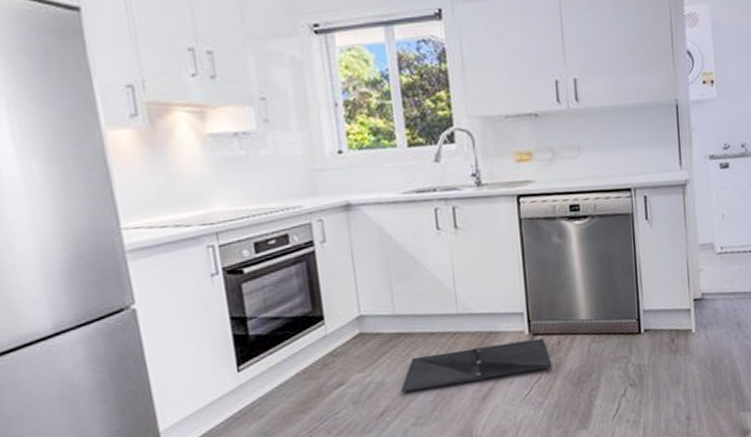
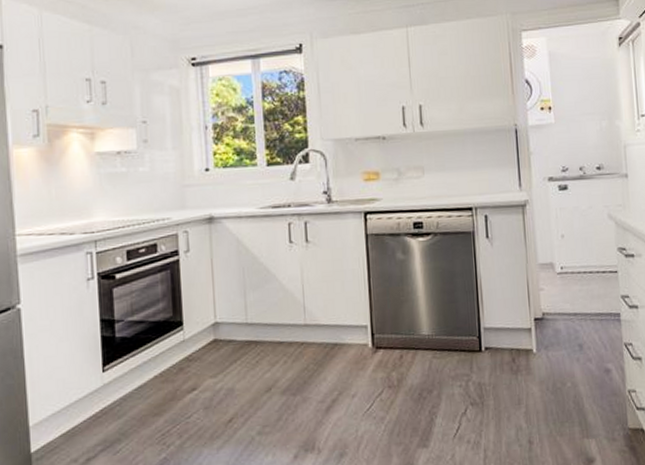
door mat: present [400,338,552,392] -> none [249,352,394,400]

